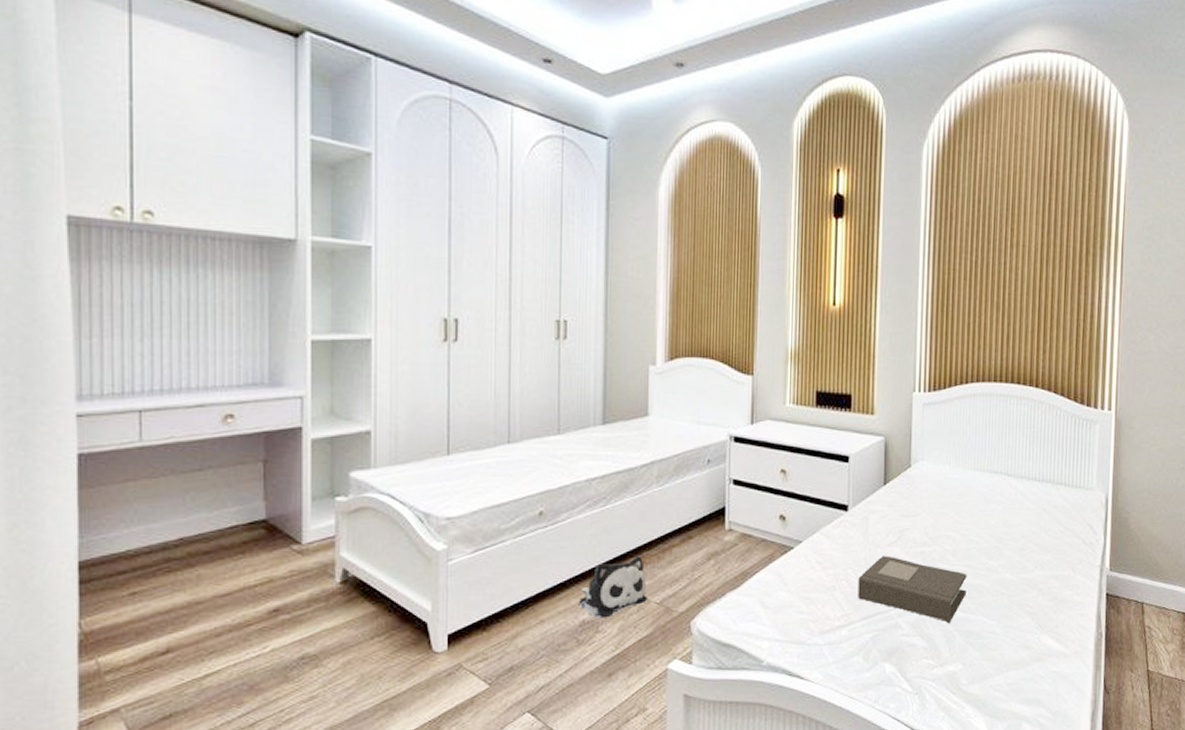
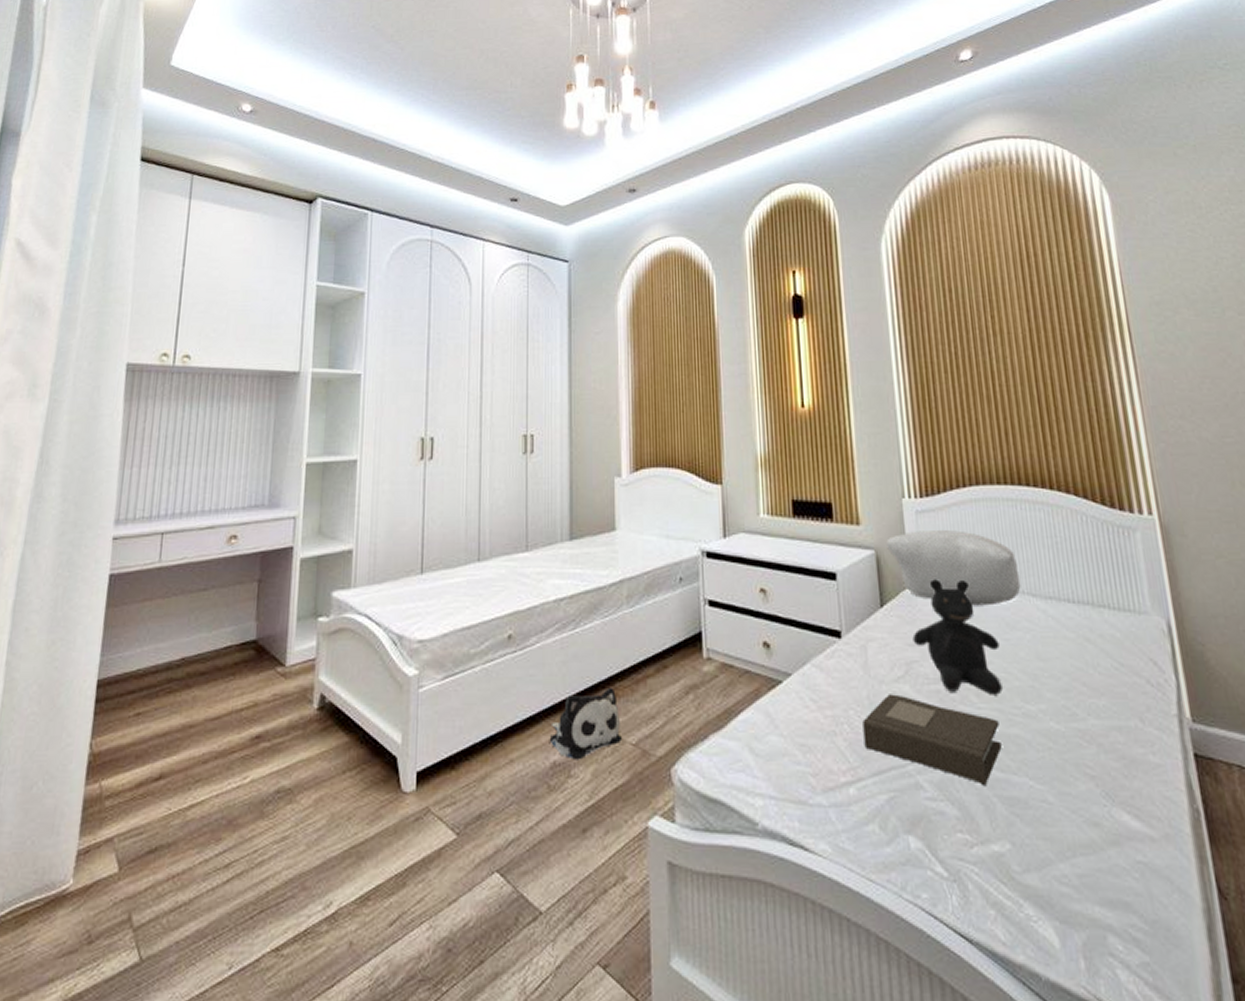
pillow: none [894,421,1001,484] -> present [885,530,1021,606]
teddy bear: none [907,462,976,555] -> present [912,579,1003,695]

